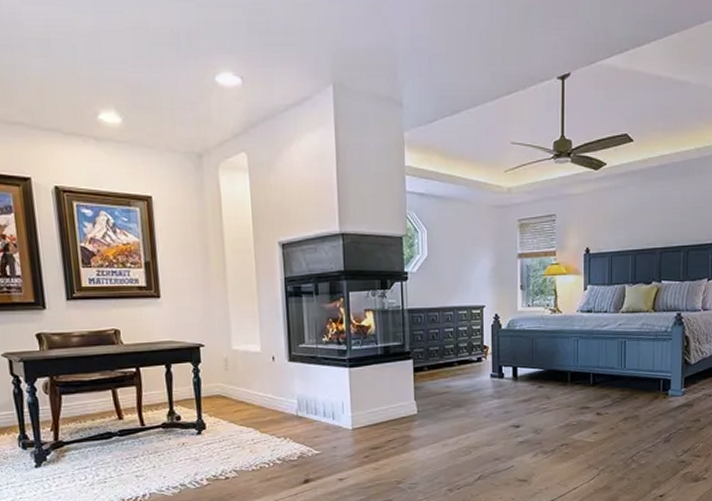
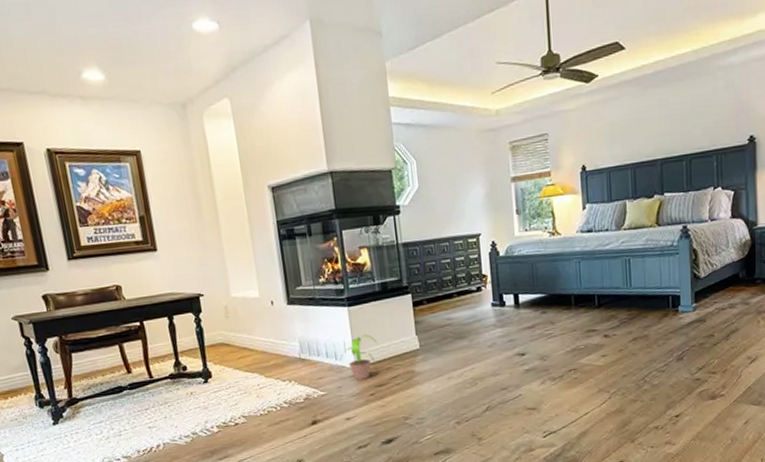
potted plant: none [336,396,377,442] -> present [339,334,379,381]

